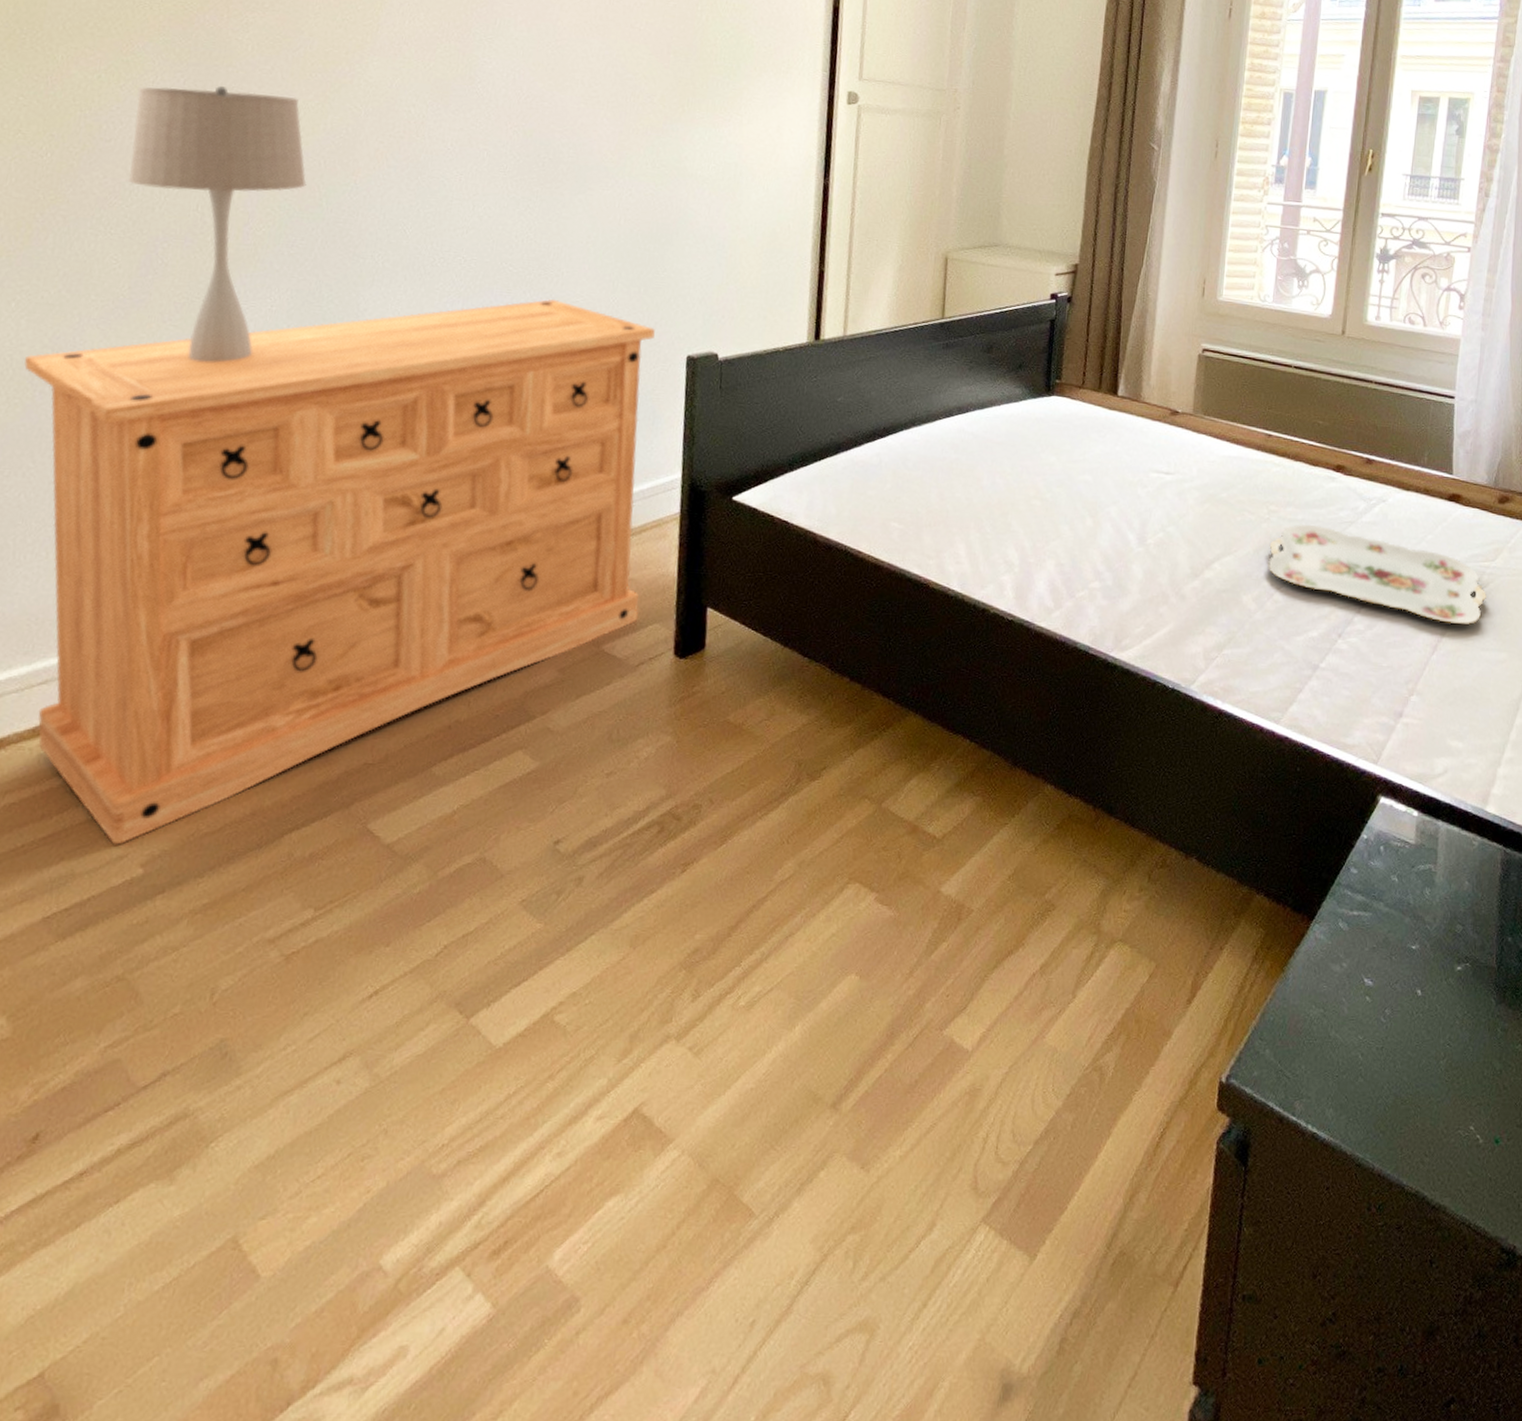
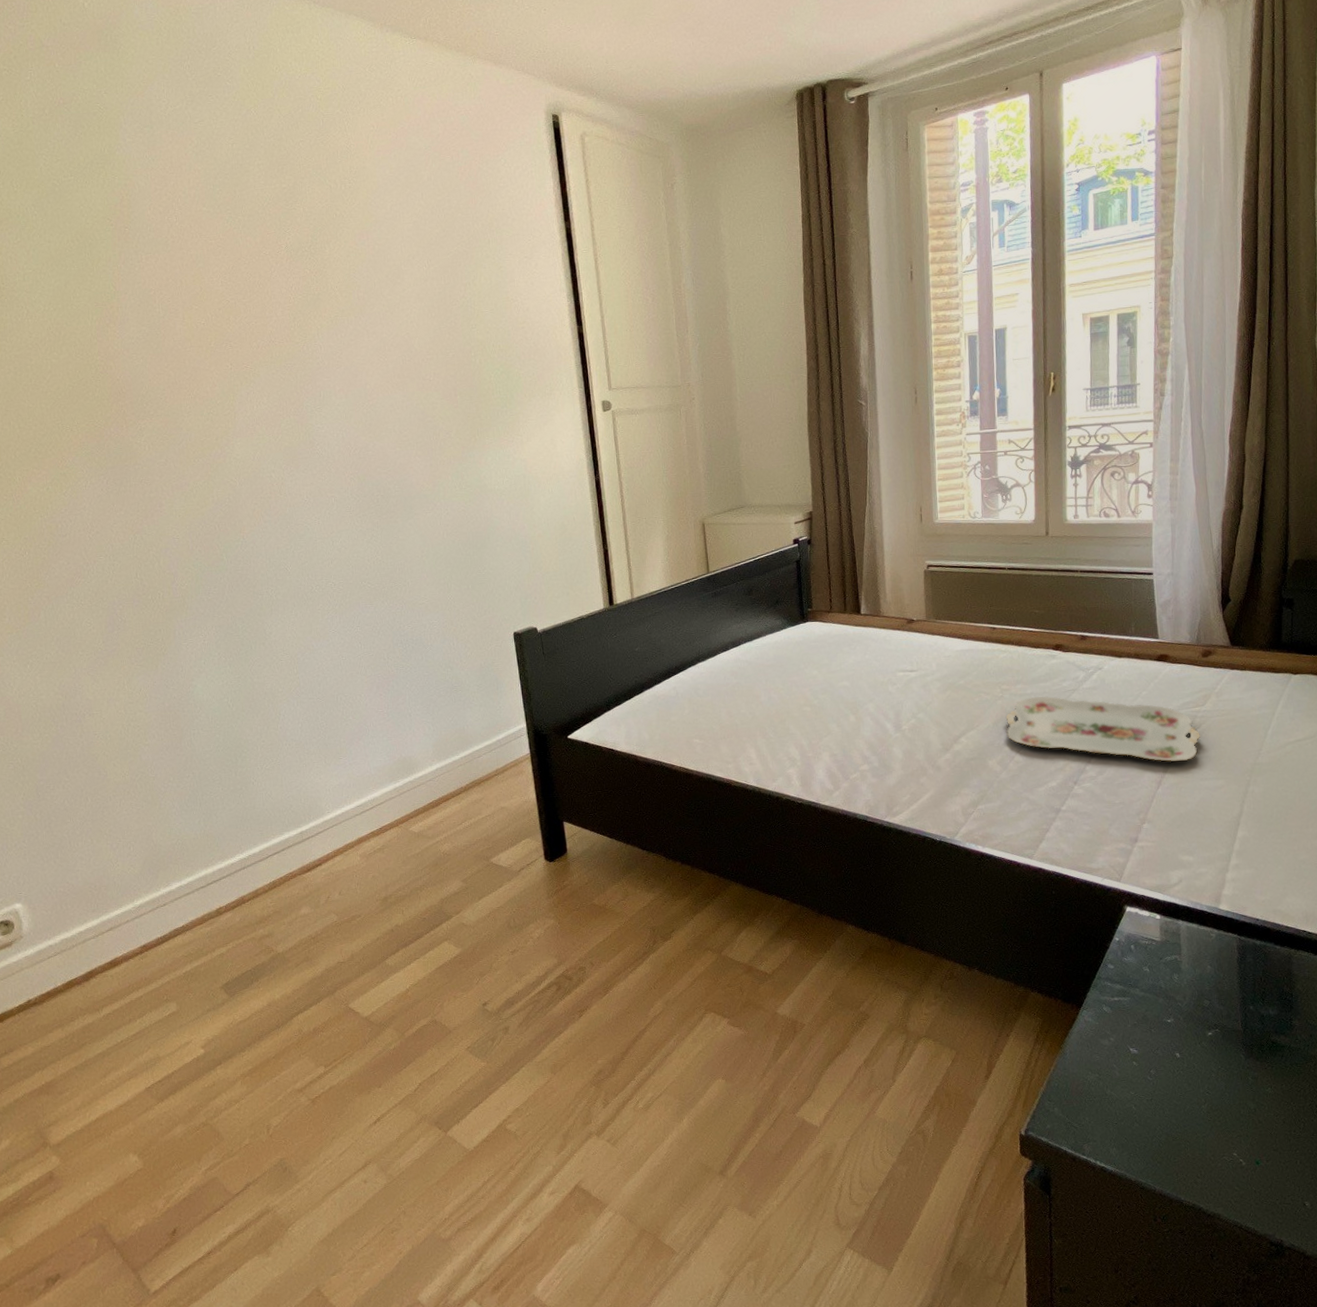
dresser: present [24,299,655,845] -> none [45,604,513,1035]
table lamp: present [128,85,307,363] -> none [76,479,209,689]

